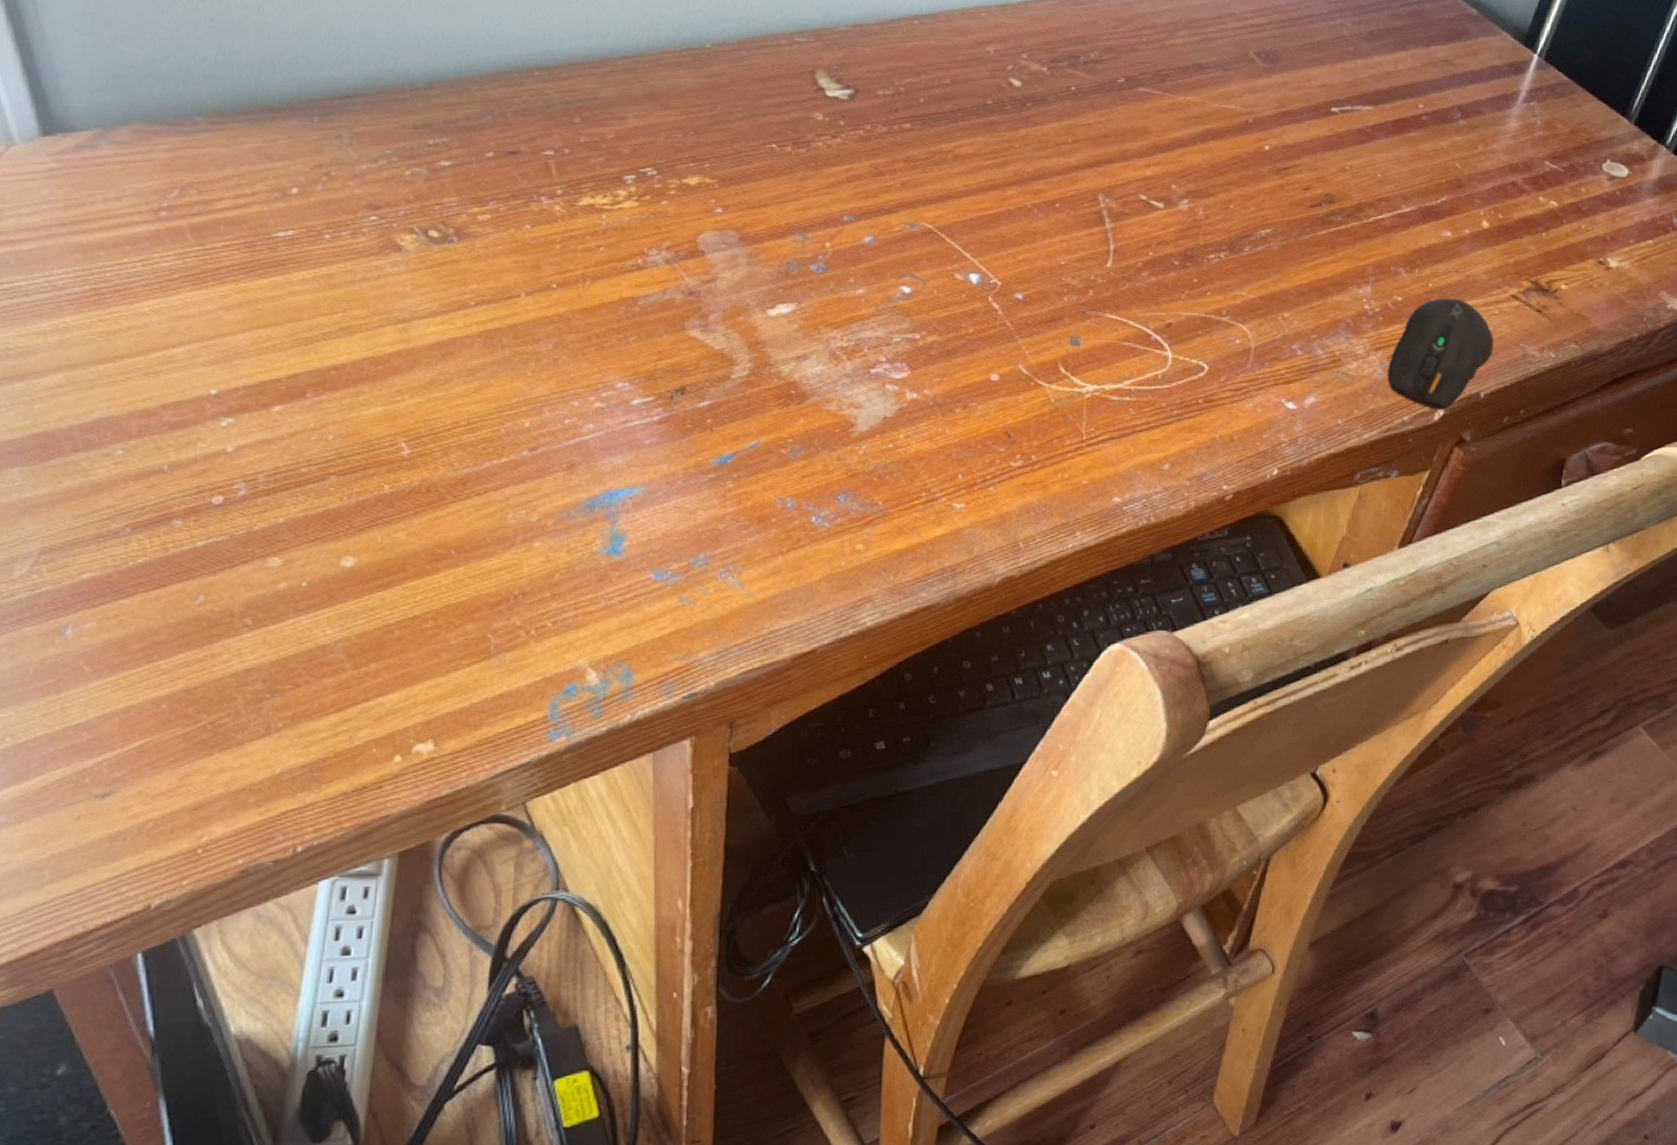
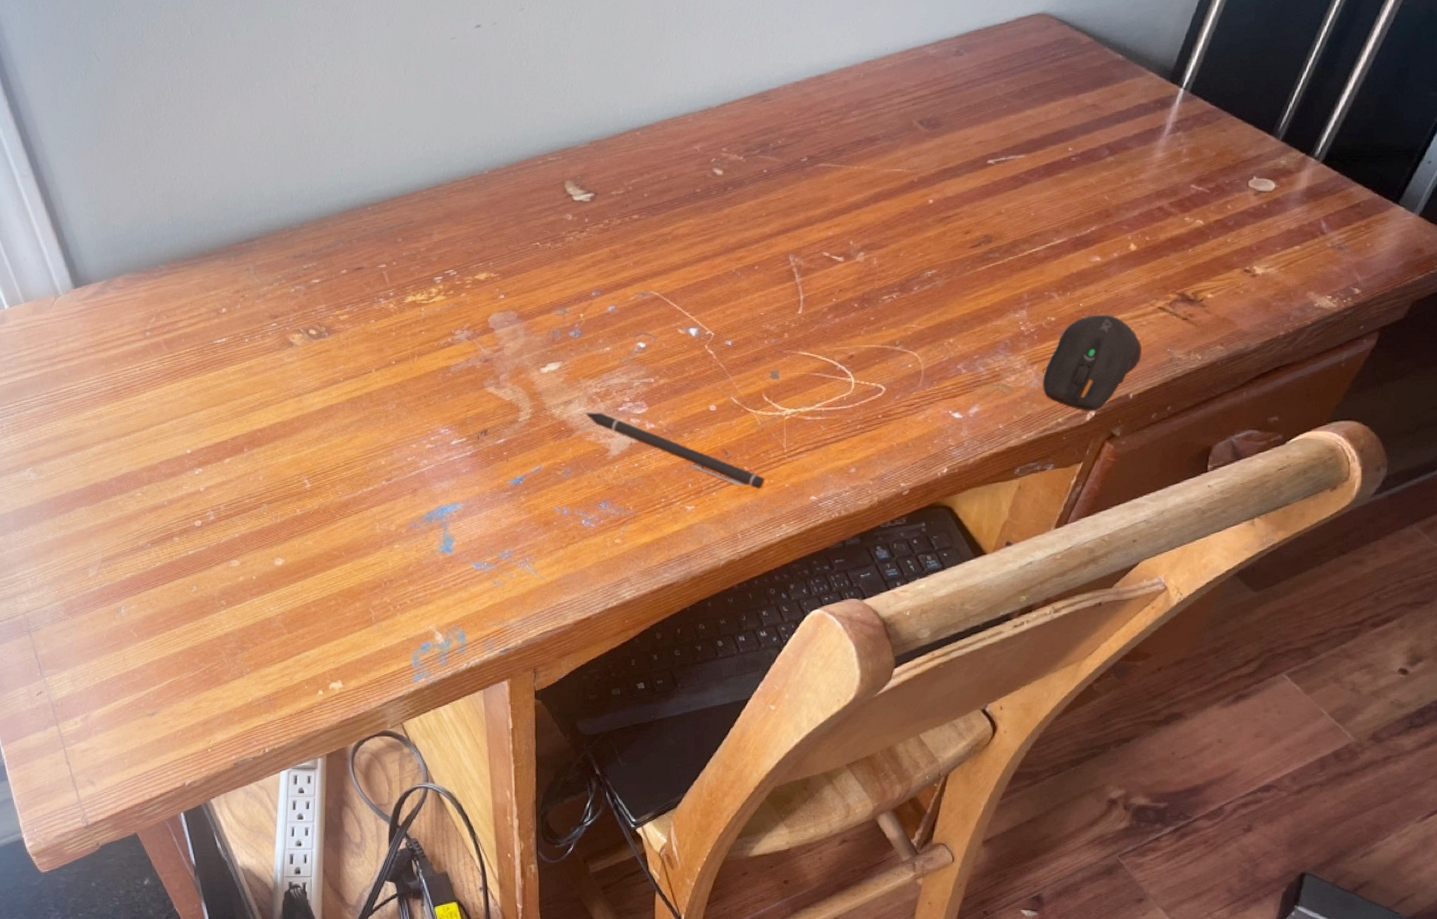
pen: none [824,372,1056,486] -> present [584,412,764,490]

